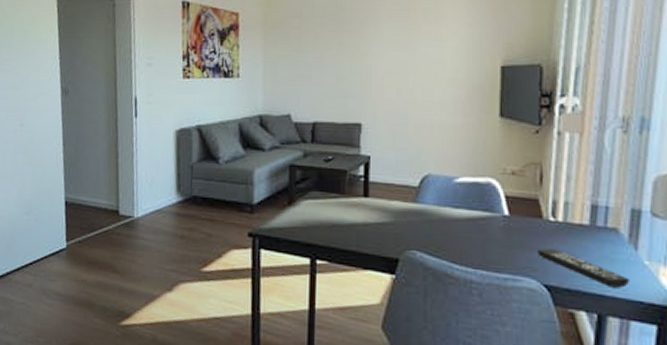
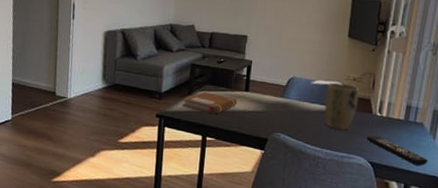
notebook: none [280,200,354,230] -> present [182,92,237,115]
plant pot: none [474,178,522,243] -> present [324,82,359,130]

